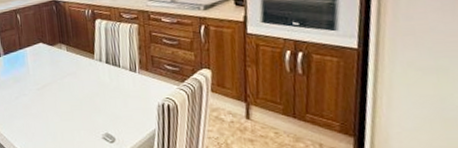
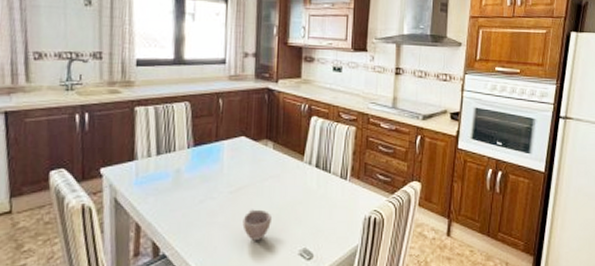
cup: none [51,101,75,128] -> present [242,209,273,241]

